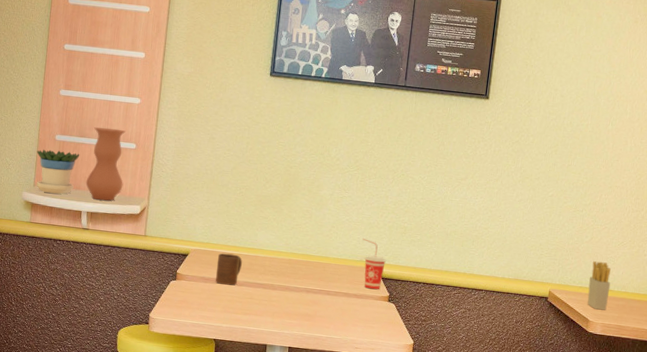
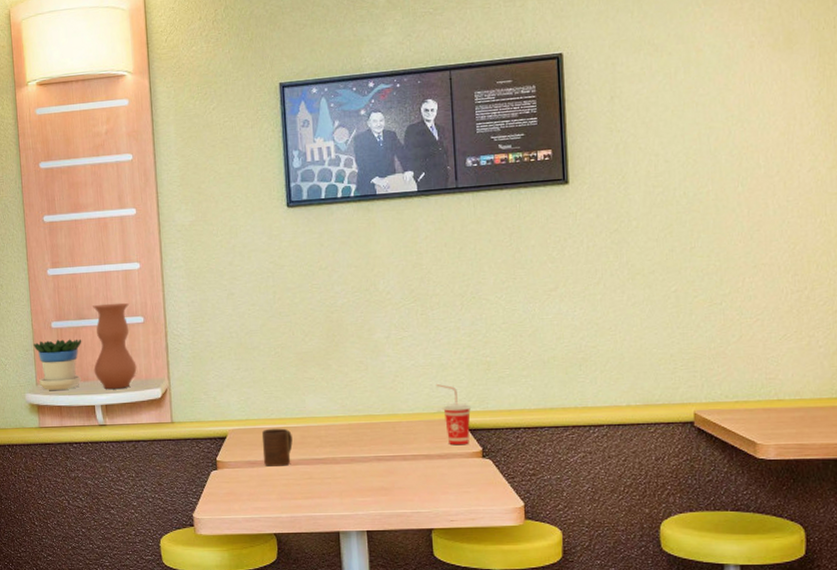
french fries: present [587,261,611,311] -> none [747,365,779,428]

